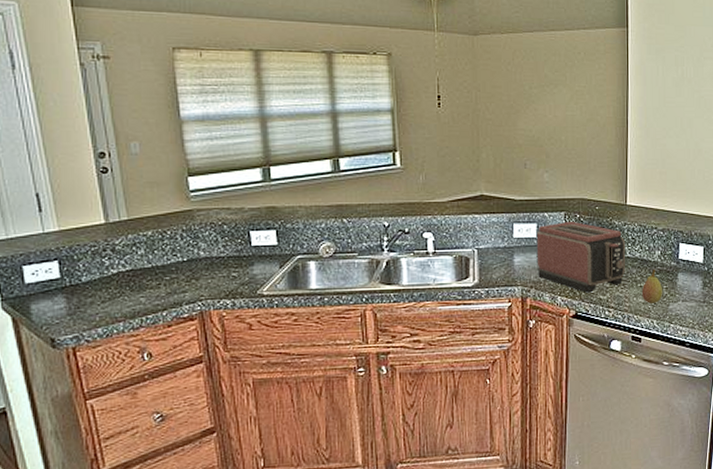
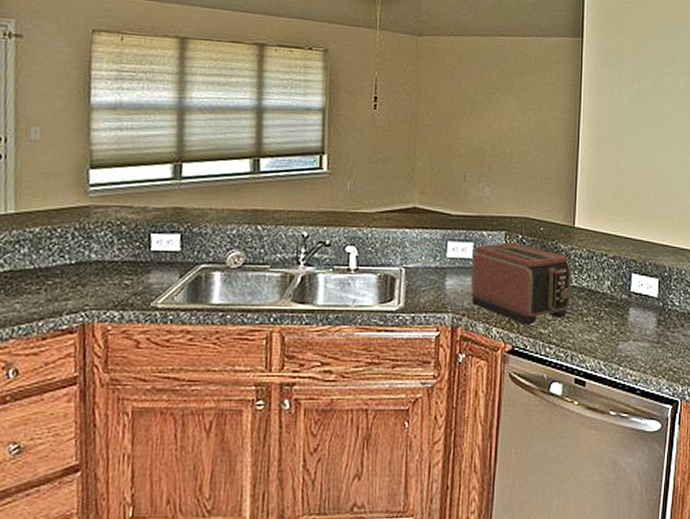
fruit: present [641,268,662,304] -> none [587,301,611,341]

